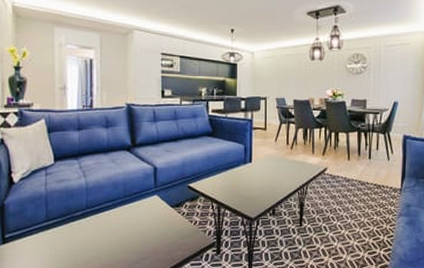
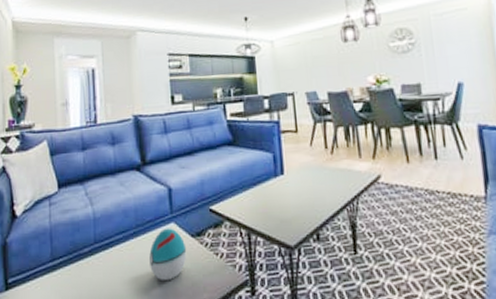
decorative egg: none [134,199,166,241] -> present [149,228,187,281]

